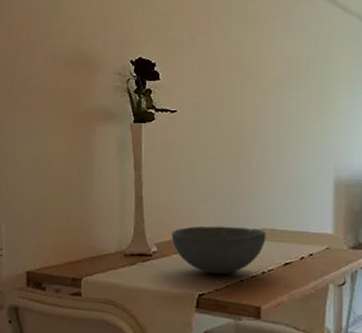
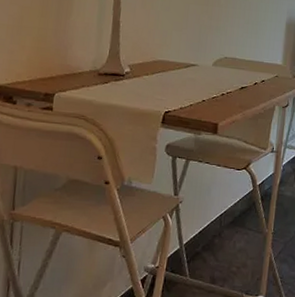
bowl: present [171,226,266,275] -> none [144,51,228,95]

